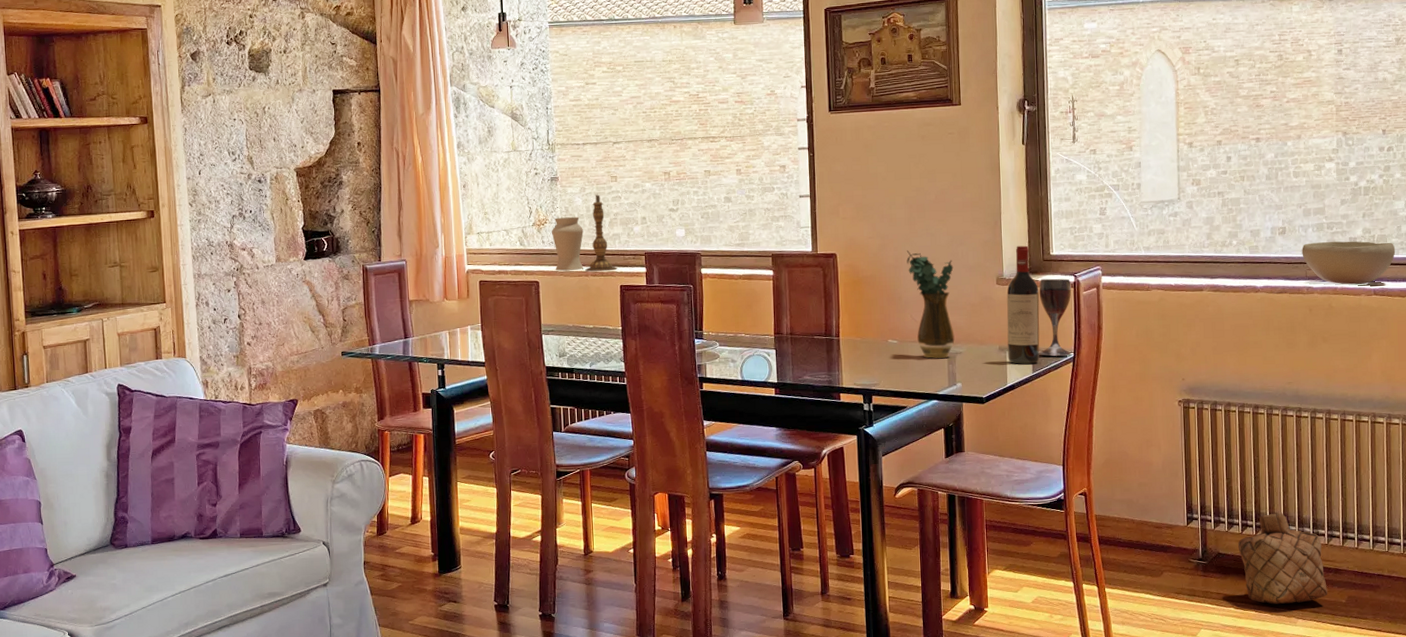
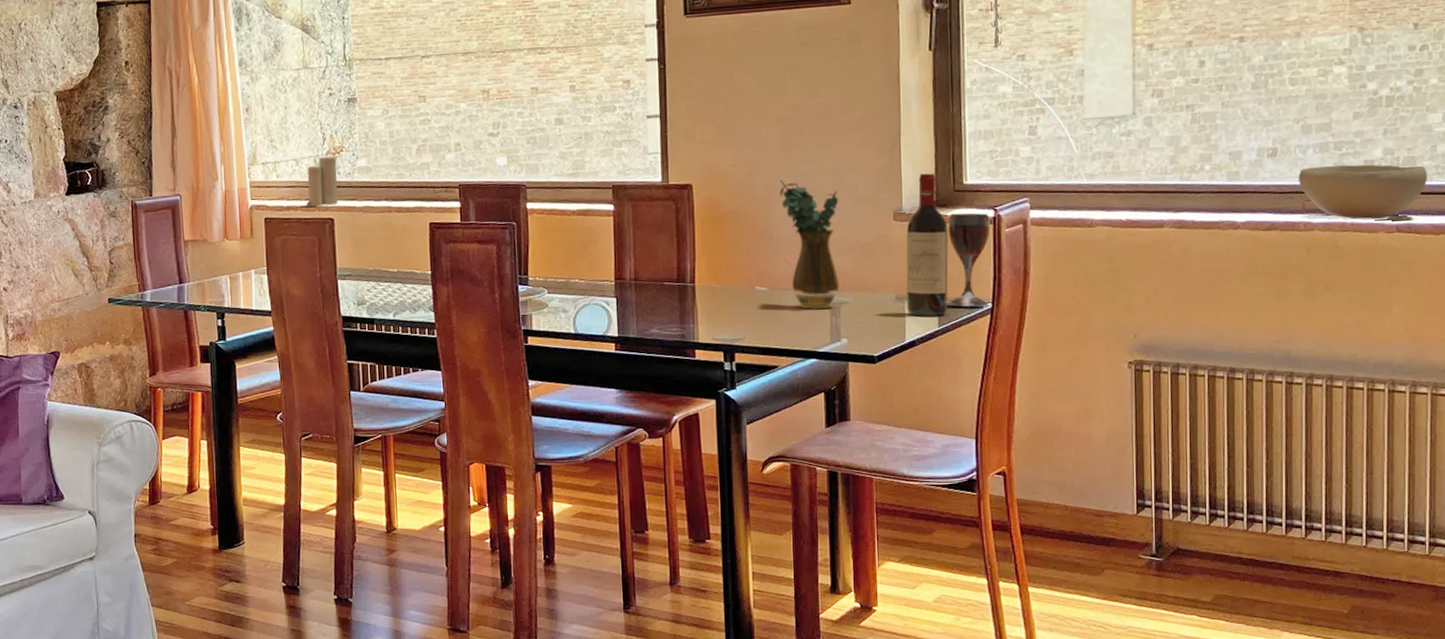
candle: none [514,226,542,272] -> present [305,155,338,208]
decorative vase: present [552,216,584,271] -> none [349,143,387,207]
candlestick: present [585,193,618,272] -> none [388,116,426,208]
basket: present [1238,511,1328,604] -> none [1204,499,1325,613]

